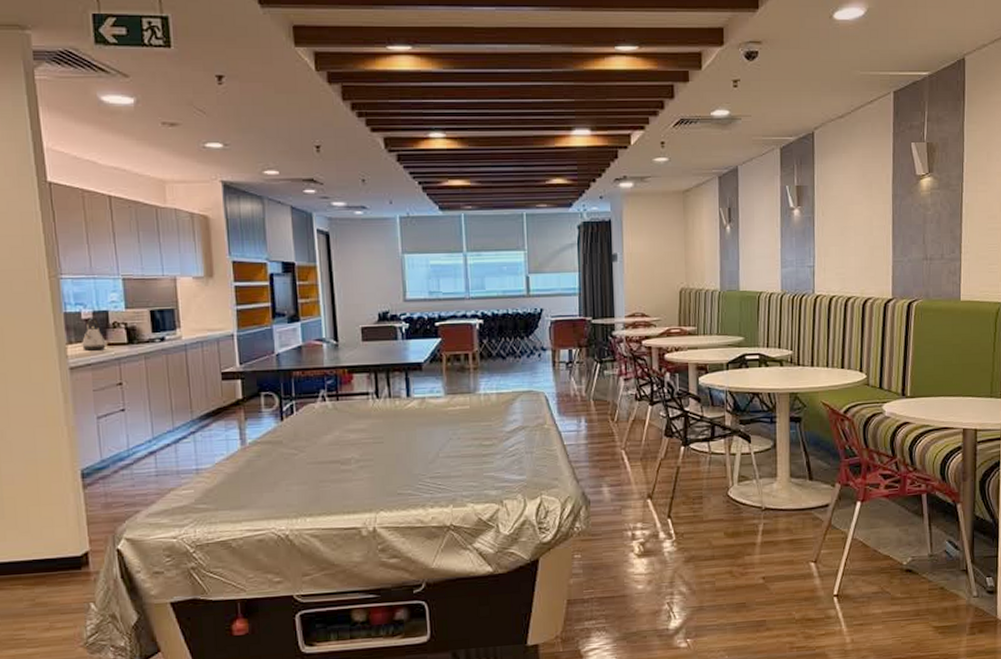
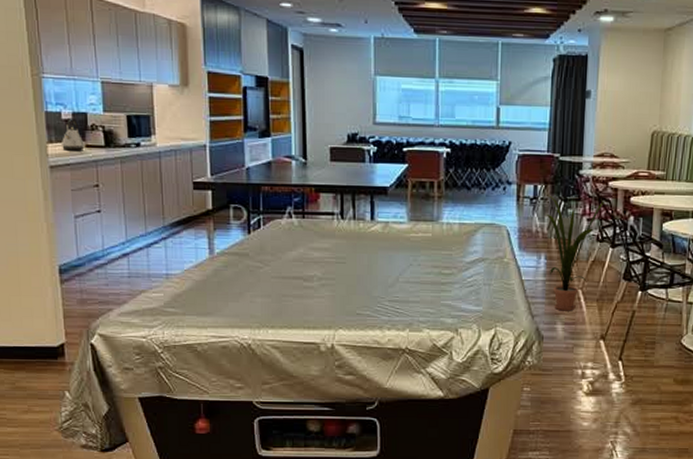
house plant: none [580,358,641,473] -> present [543,195,606,311]

